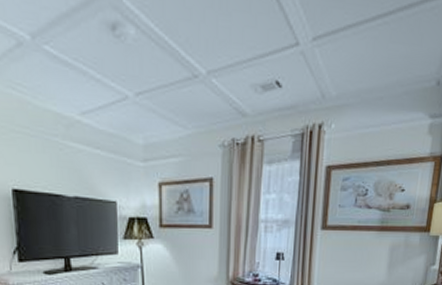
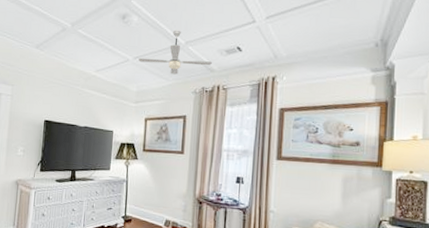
ceiling fan: none [142,51,244,120] -> present [138,30,212,75]

